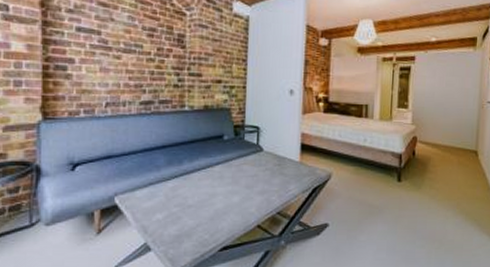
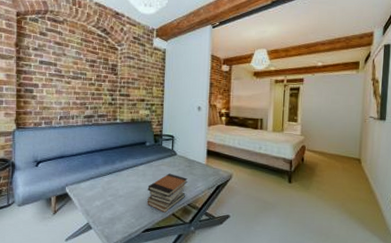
book stack: none [225,174,277,224] -> present [147,173,188,213]

